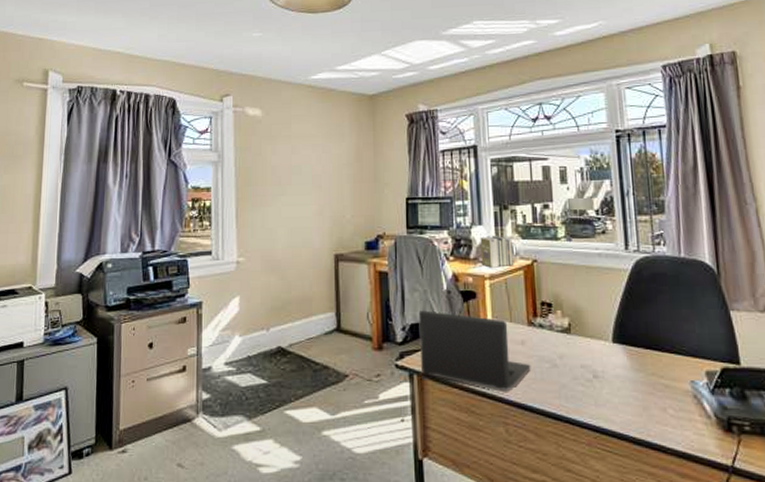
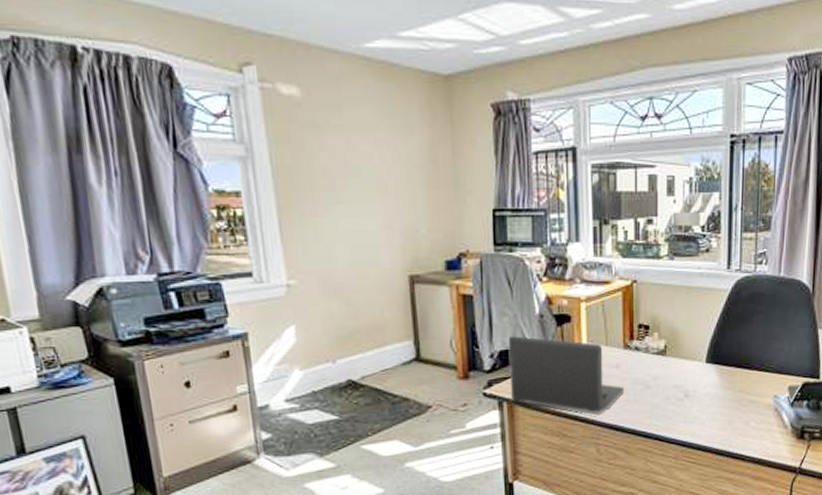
books: present [480,236,513,268] -> none [577,254,611,289]

